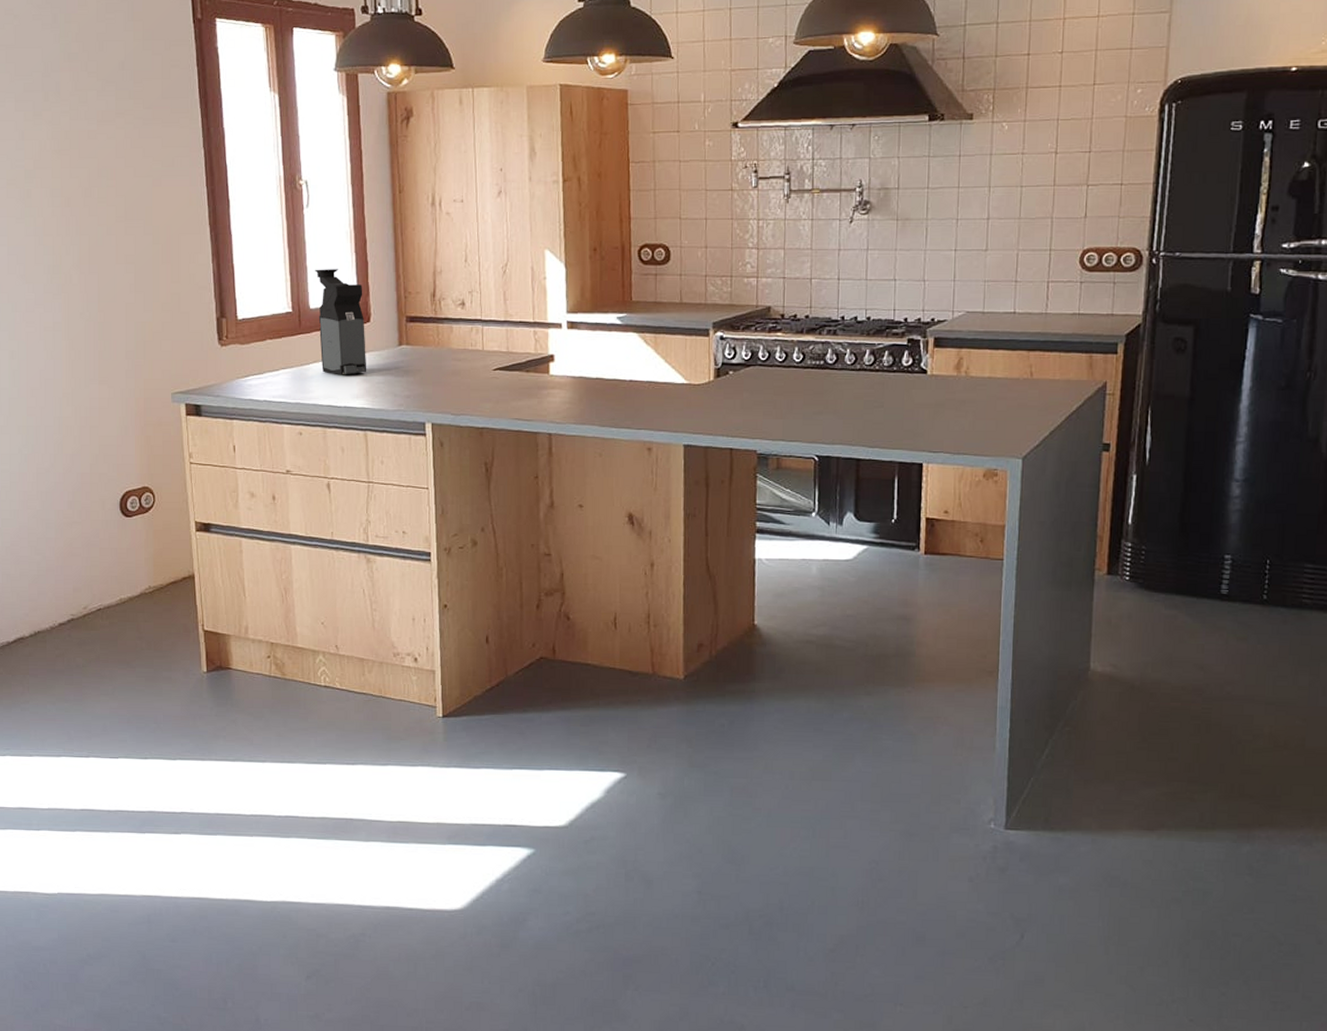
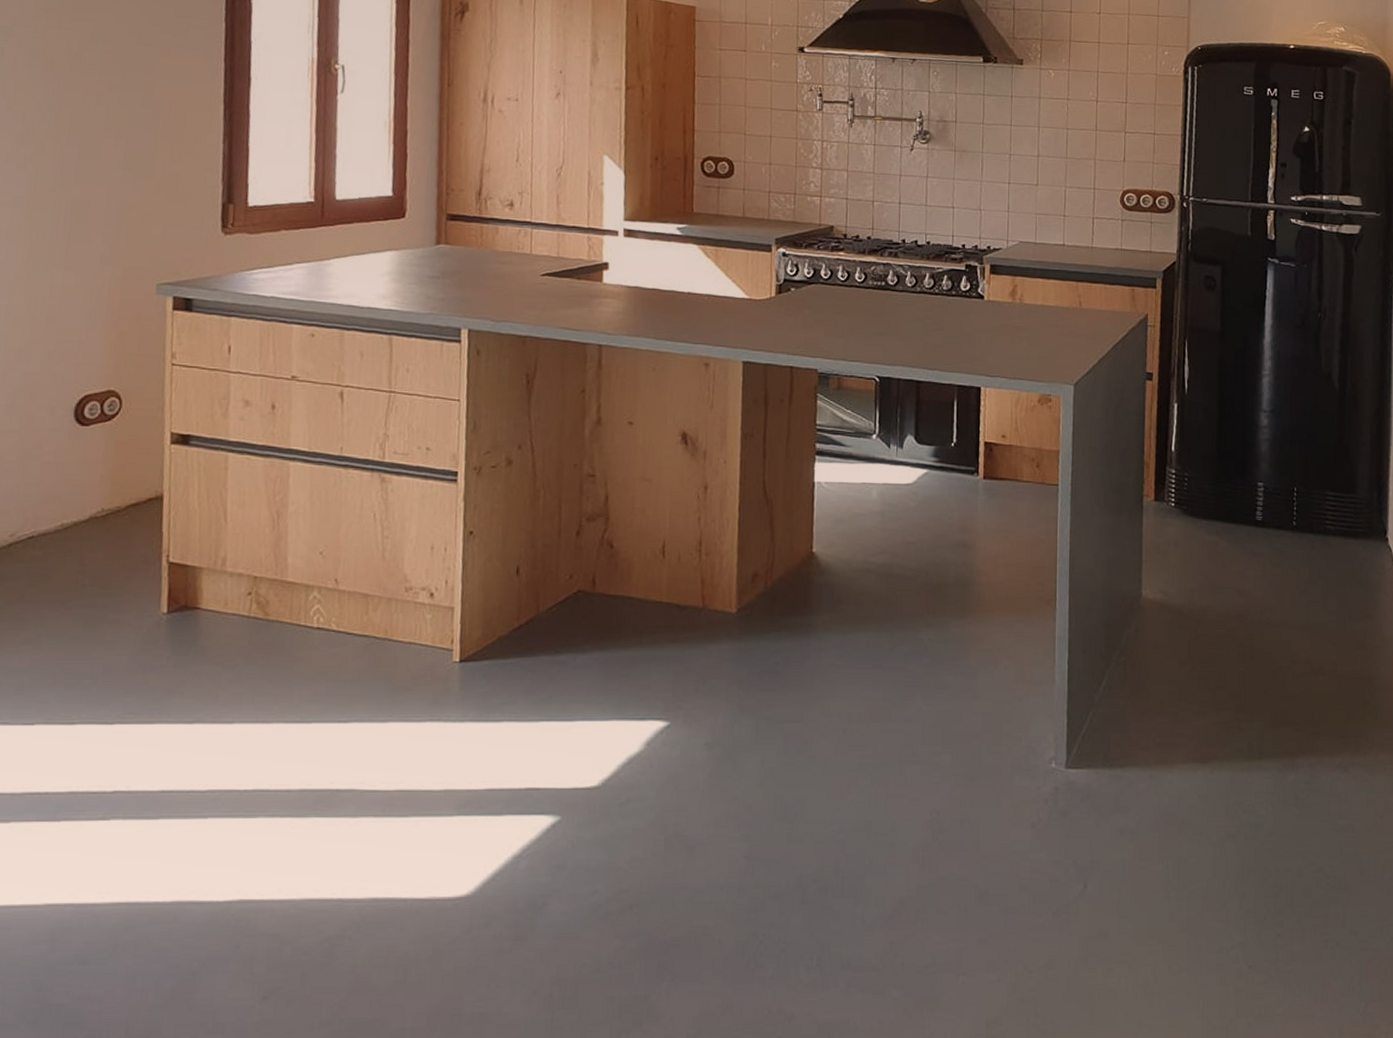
coffee maker: present [315,269,367,374] -> none [344,158,400,273]

